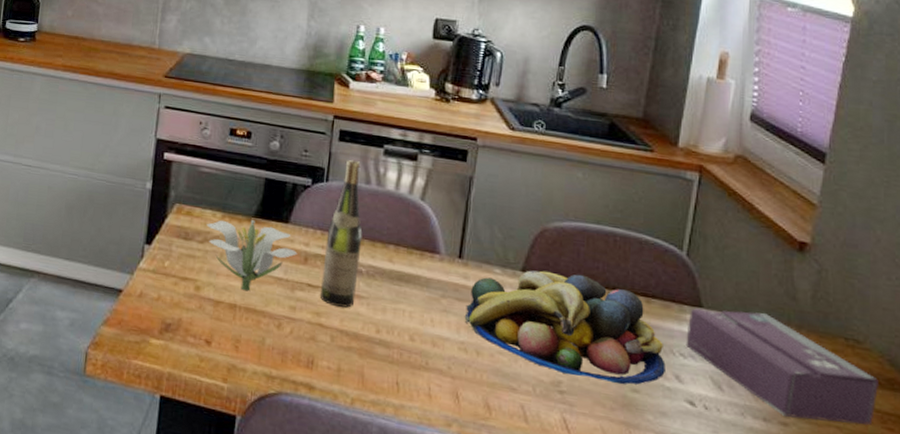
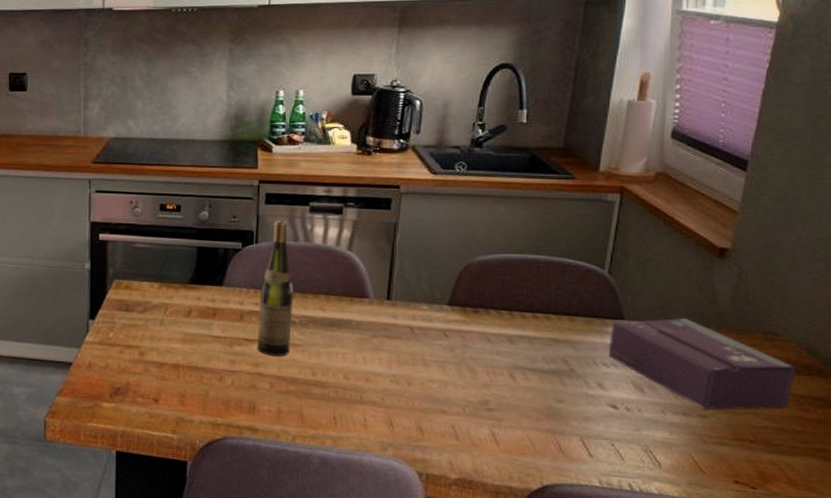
flower: present [207,220,298,291] -> none [145,287,233,352]
fruit bowl: present [464,270,666,385] -> none [395,302,589,397]

